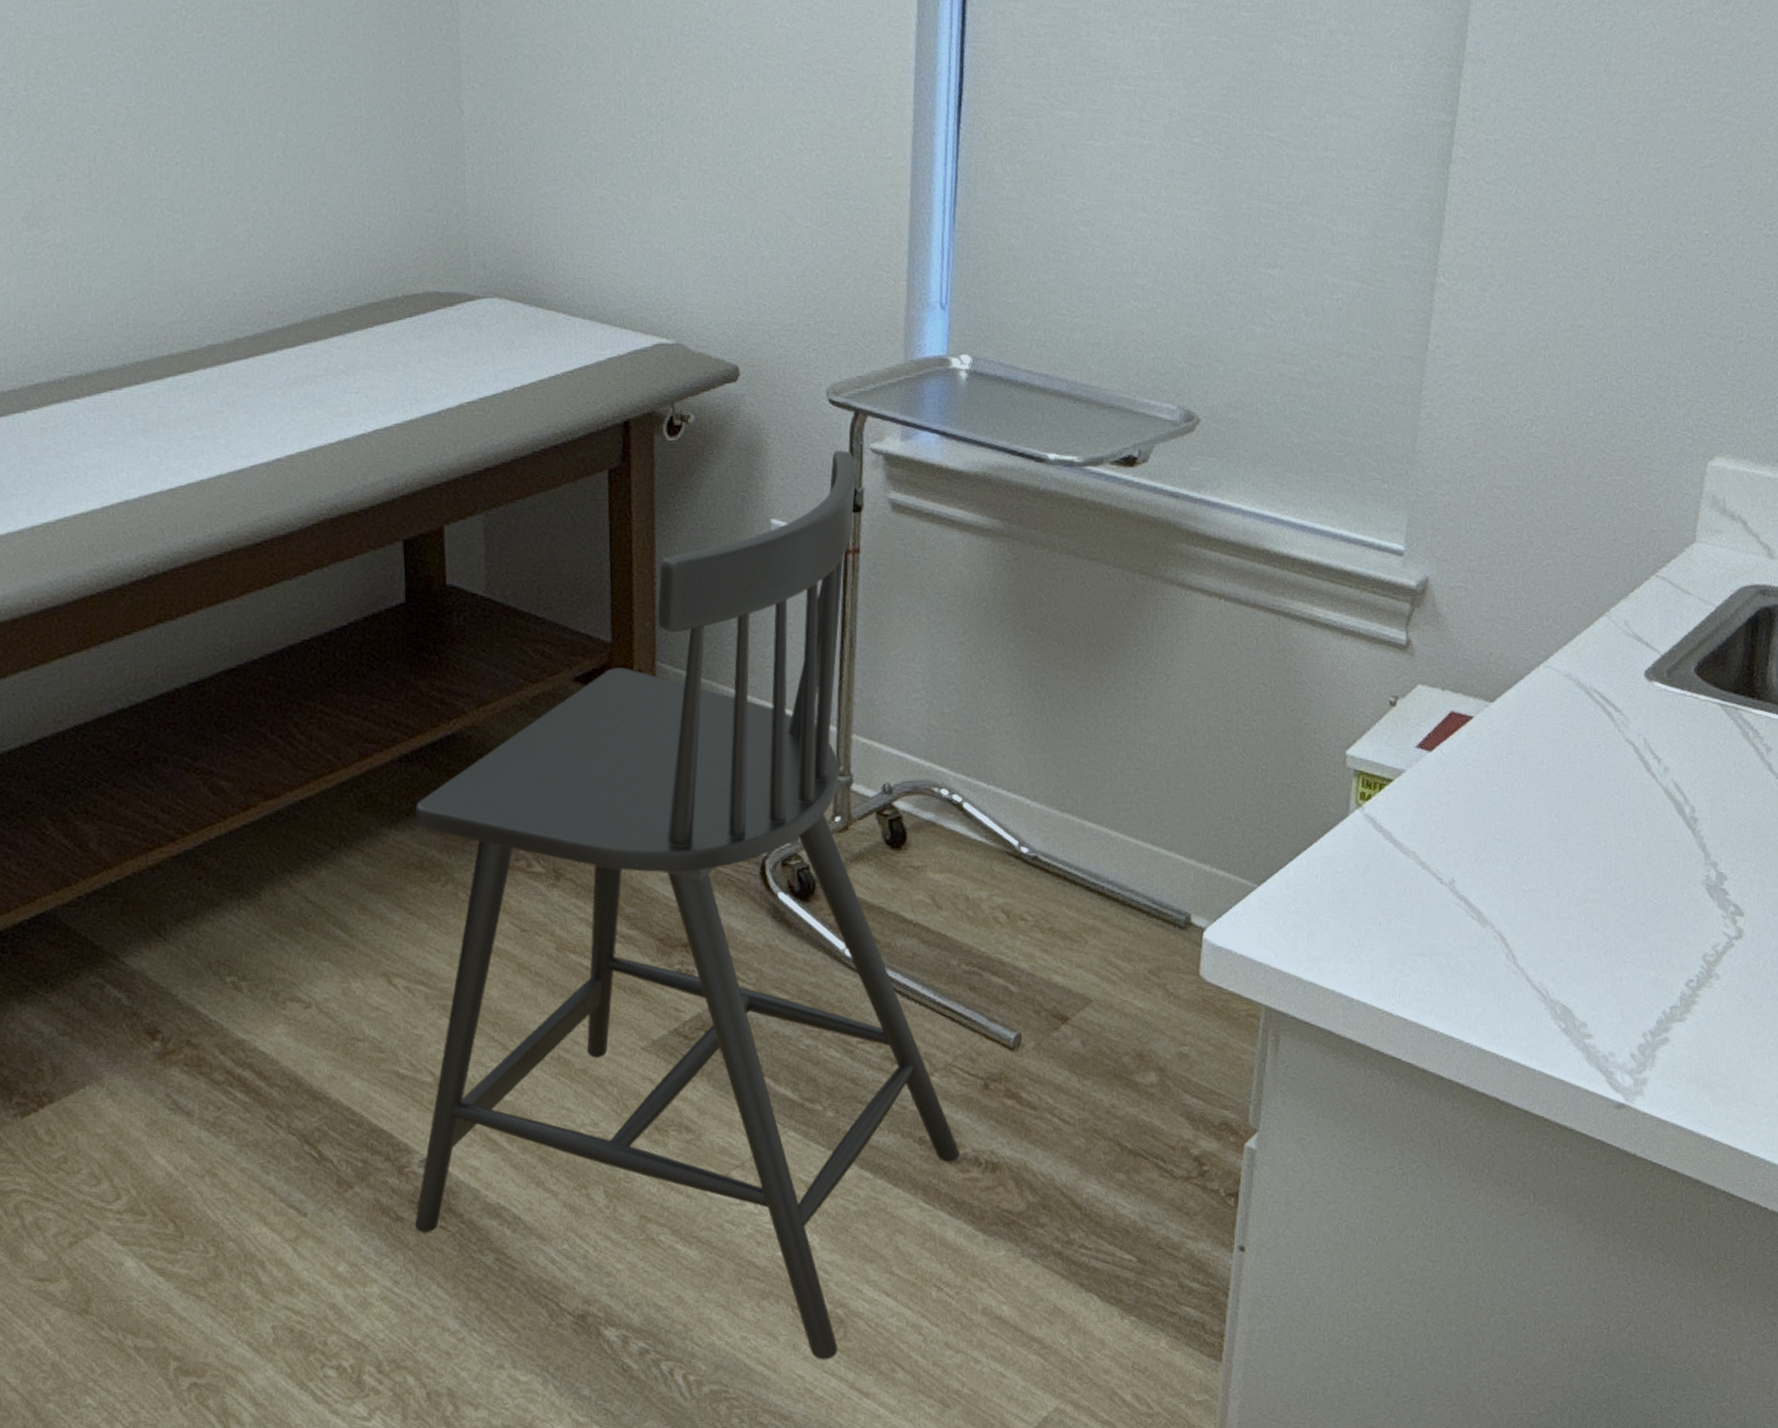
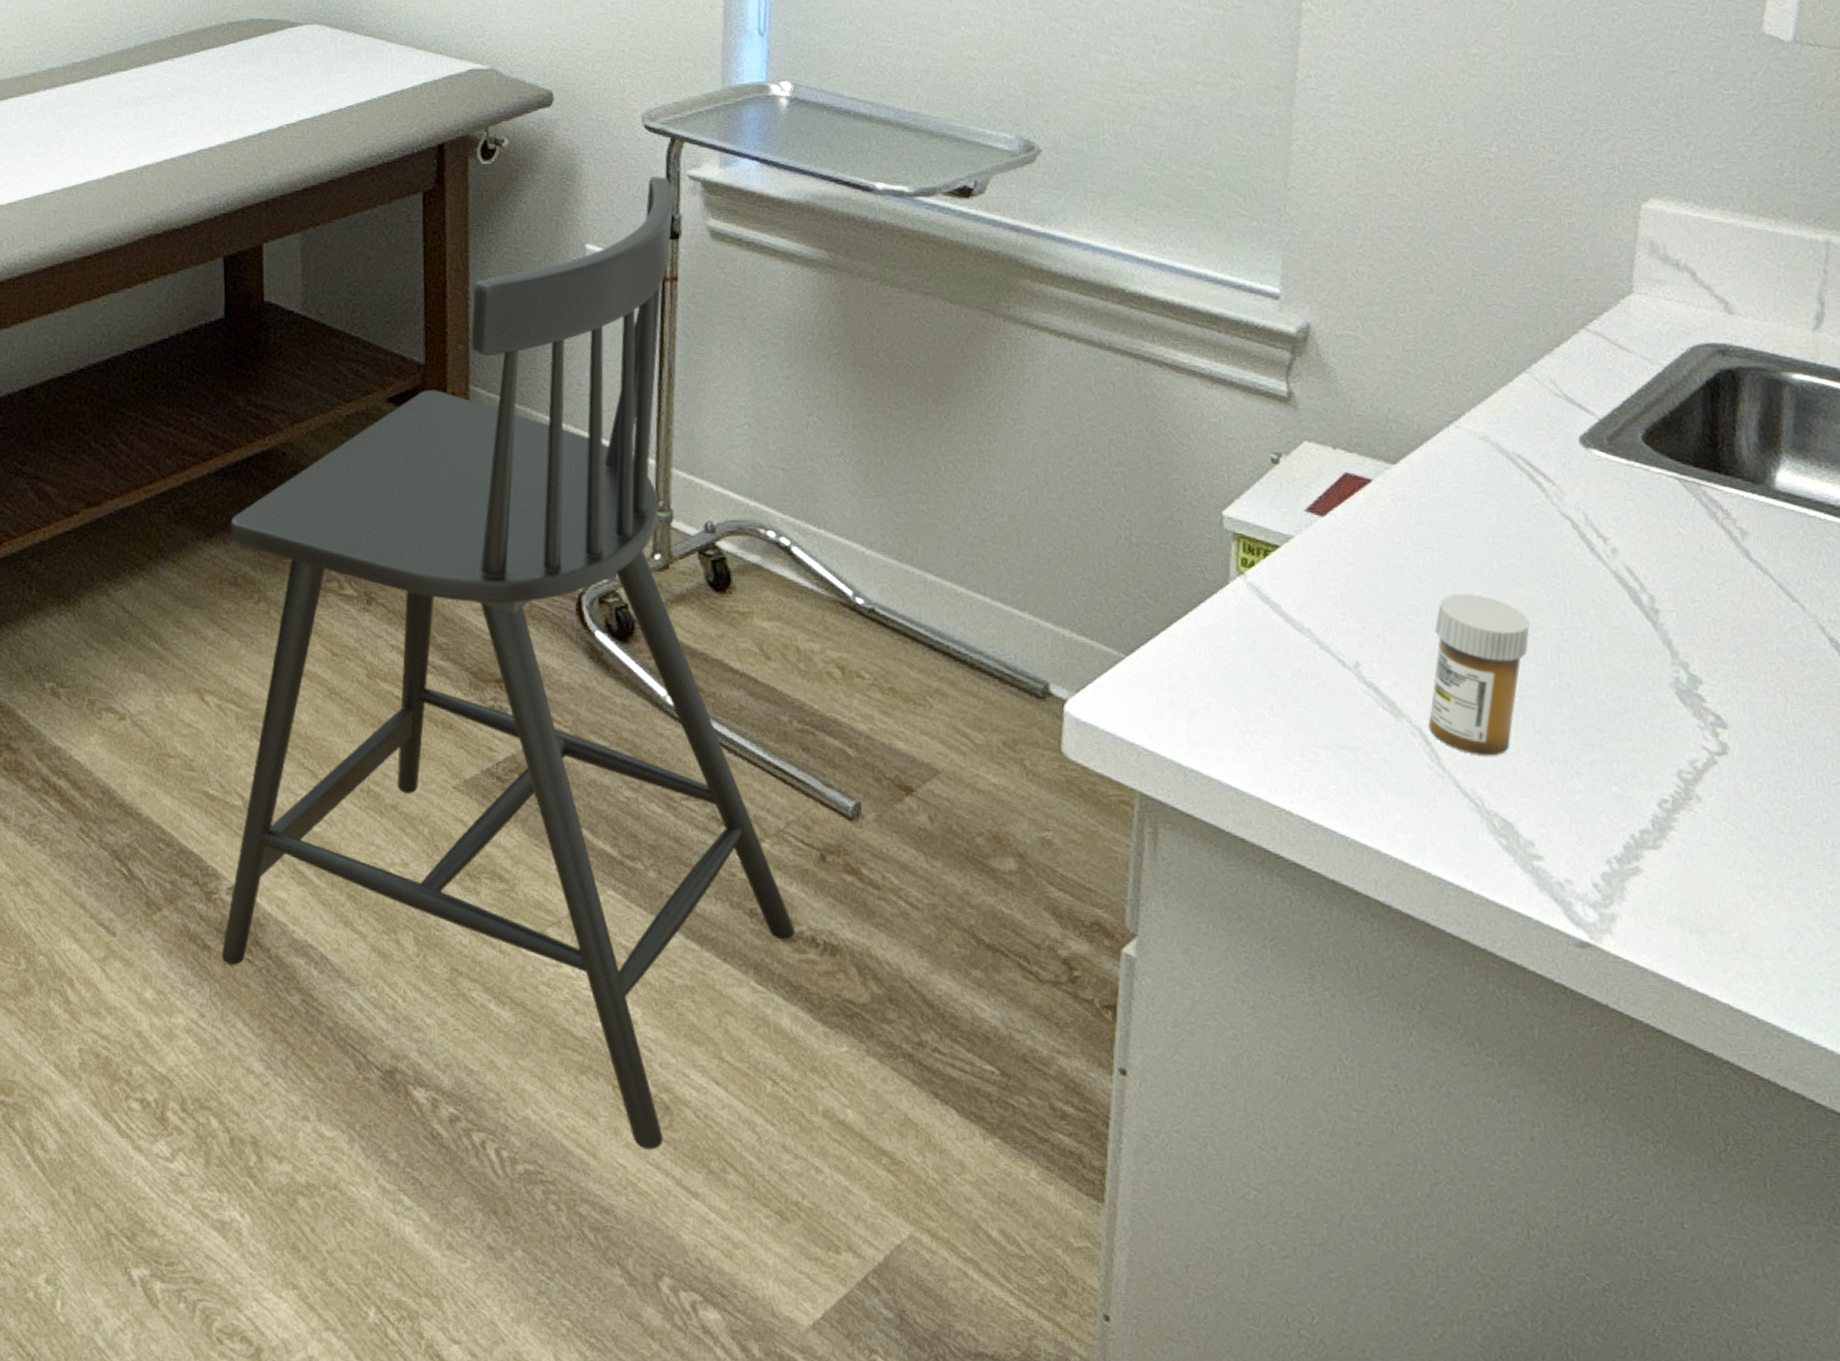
medicine: none [1508,814,1594,953] -> present [1428,594,1530,756]

